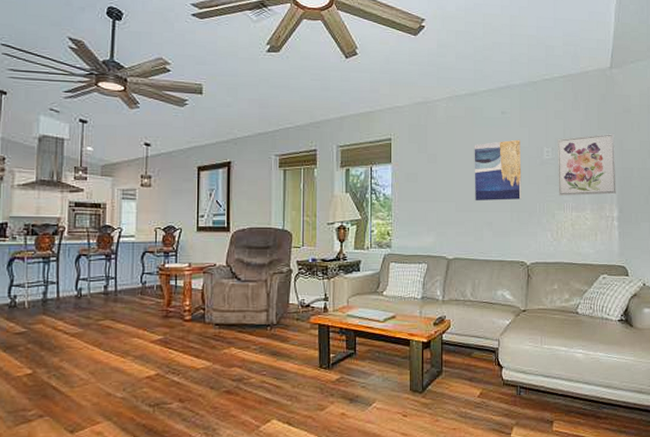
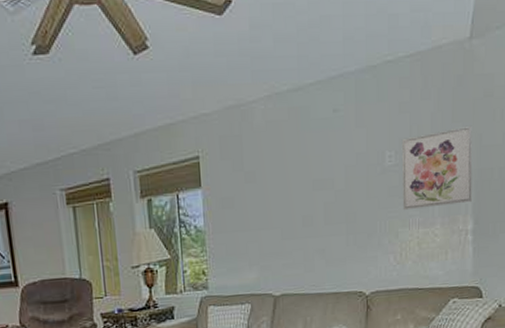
wall art: present [474,139,522,201] -> none [300,143,359,226]

